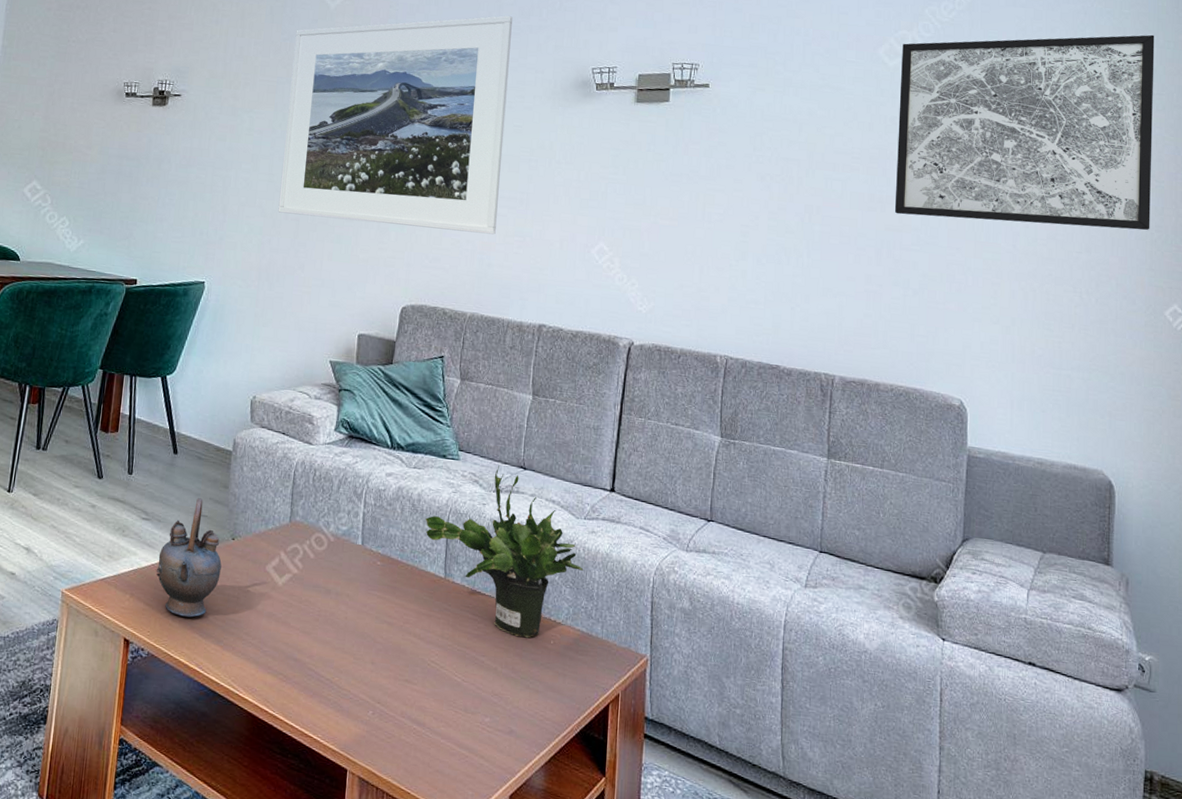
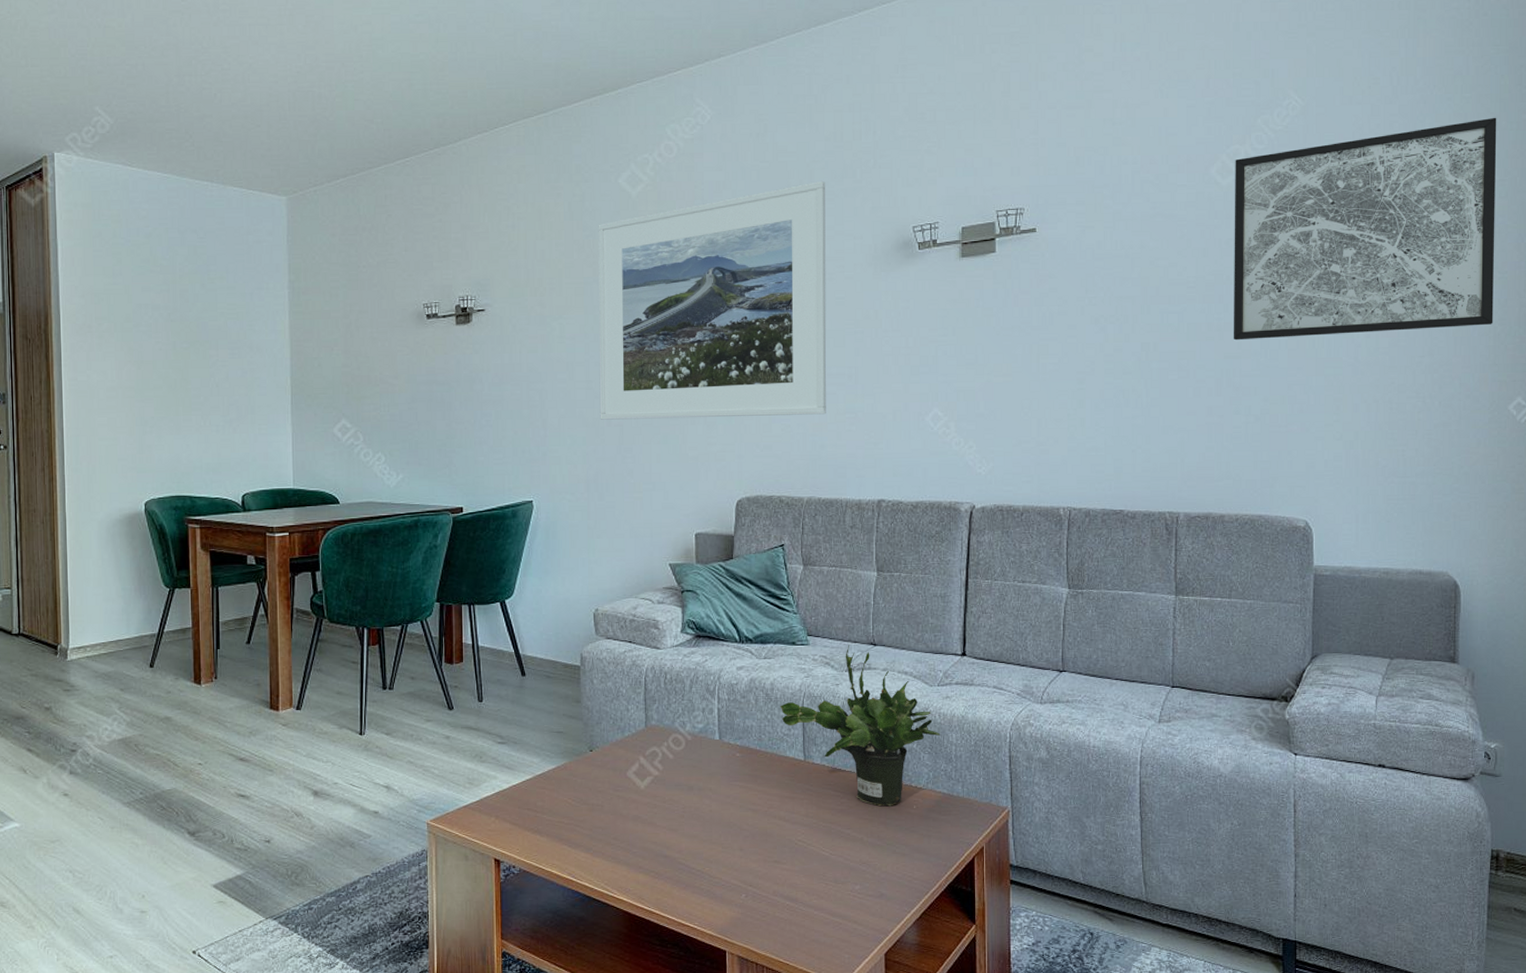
teapot: present [156,498,222,618] -> none [518,716,582,831]

